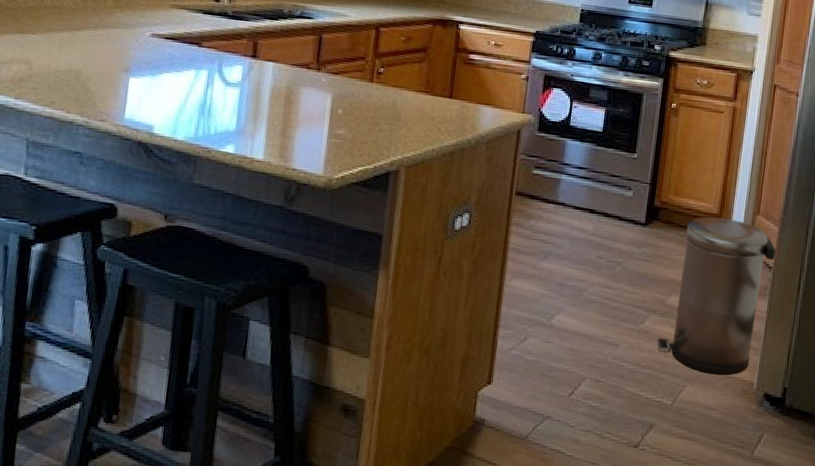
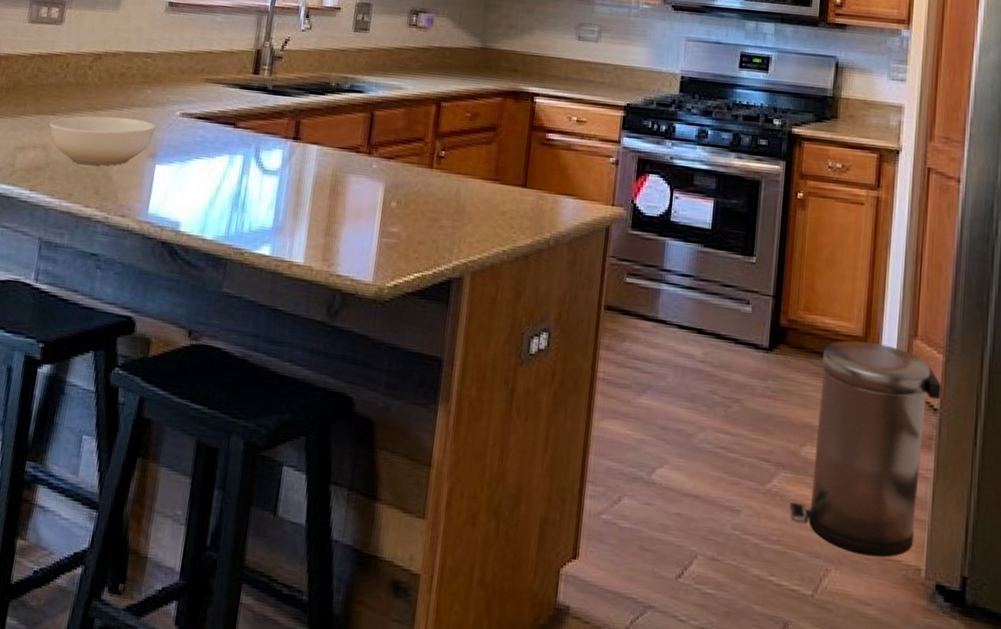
bowl: none [29,35,129,78] -> present [49,116,157,166]

